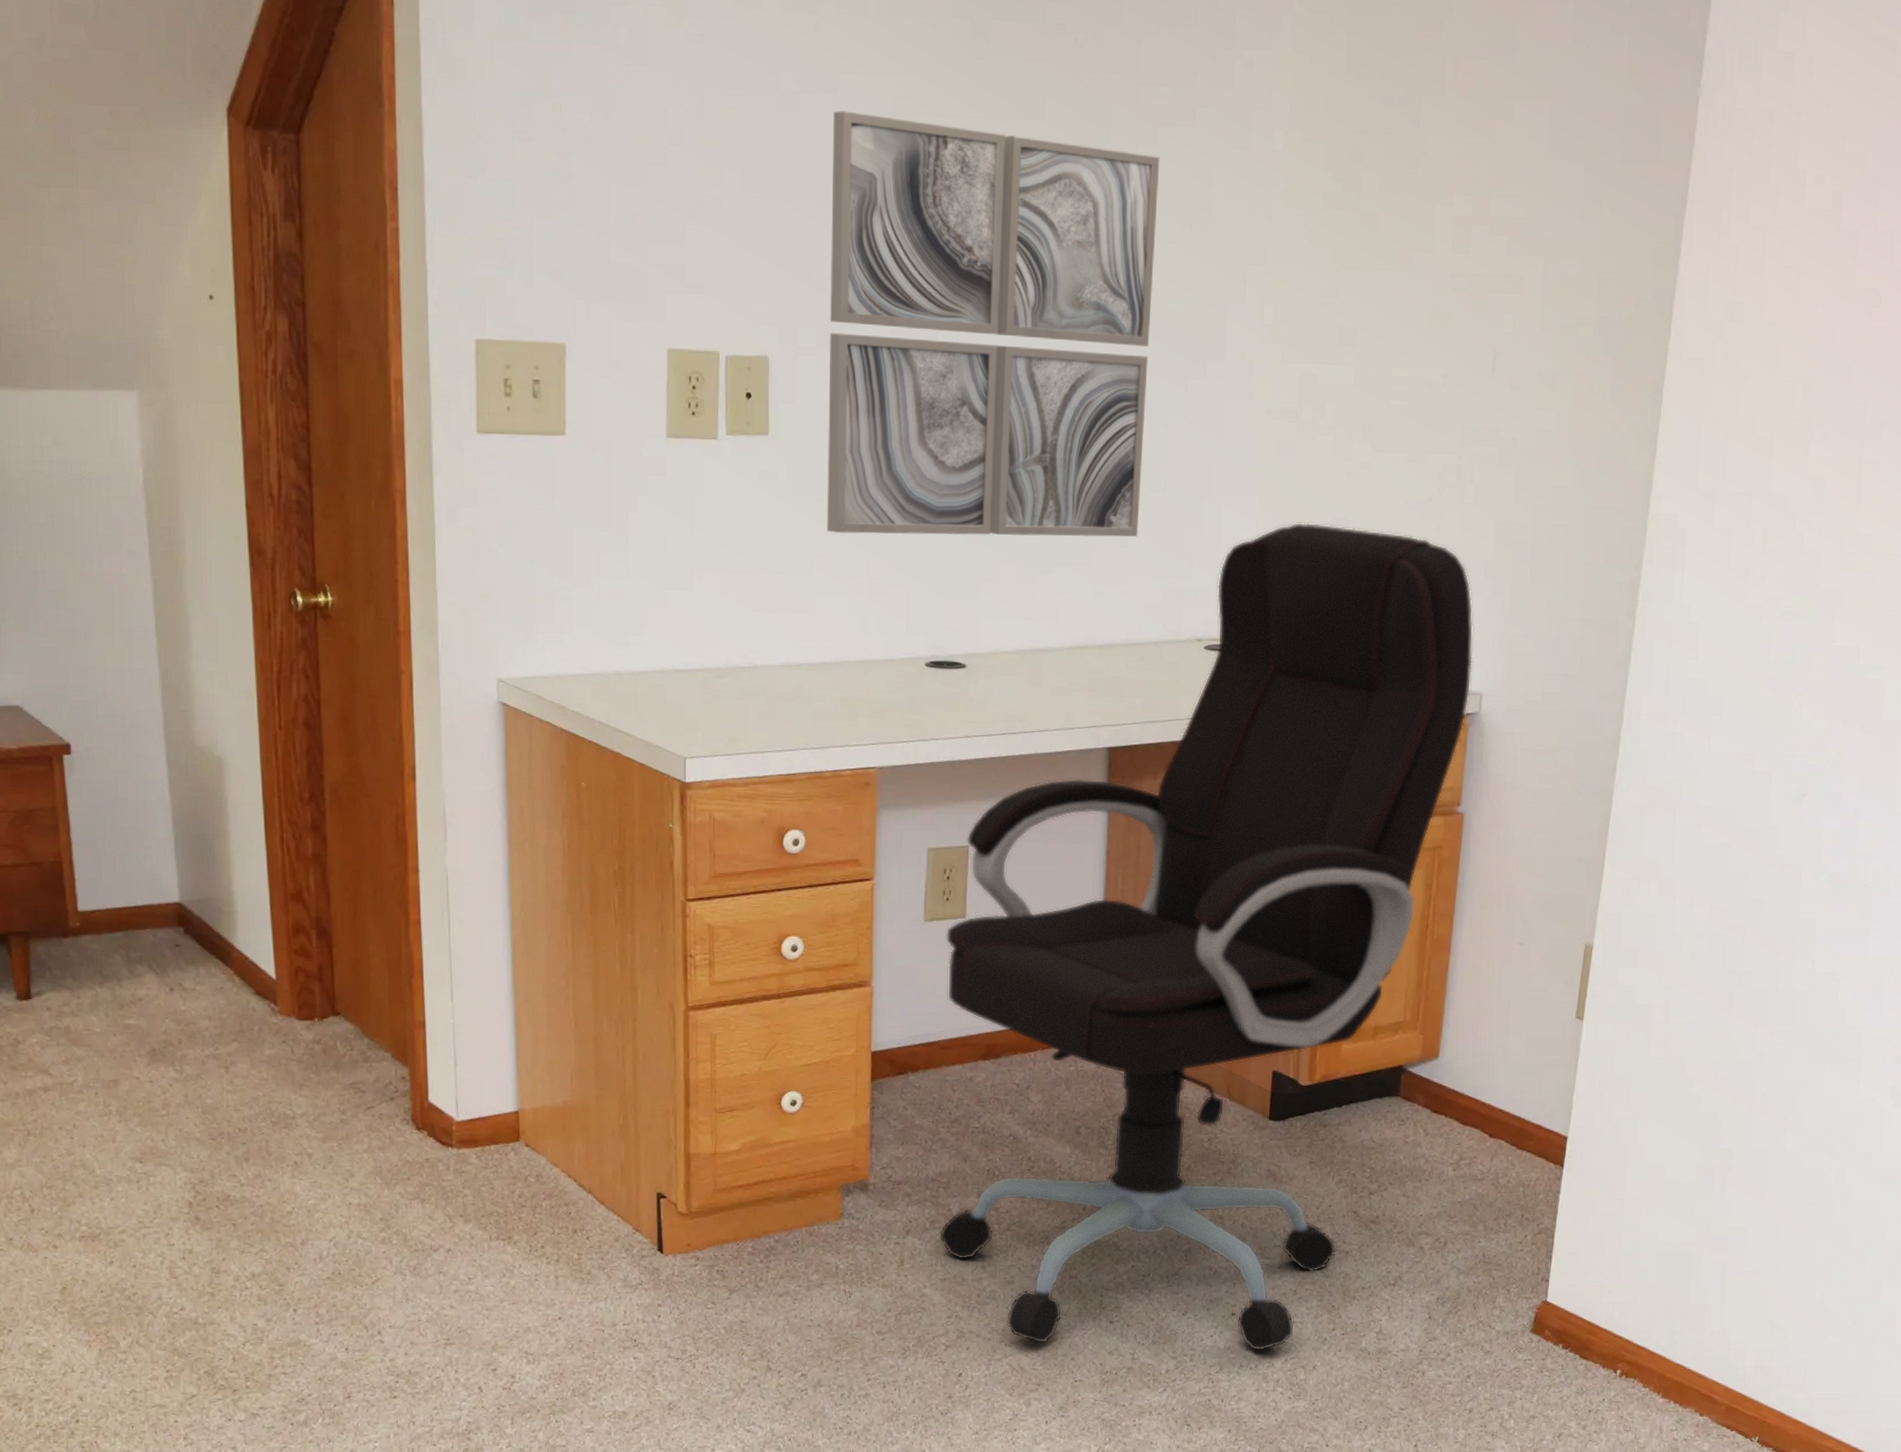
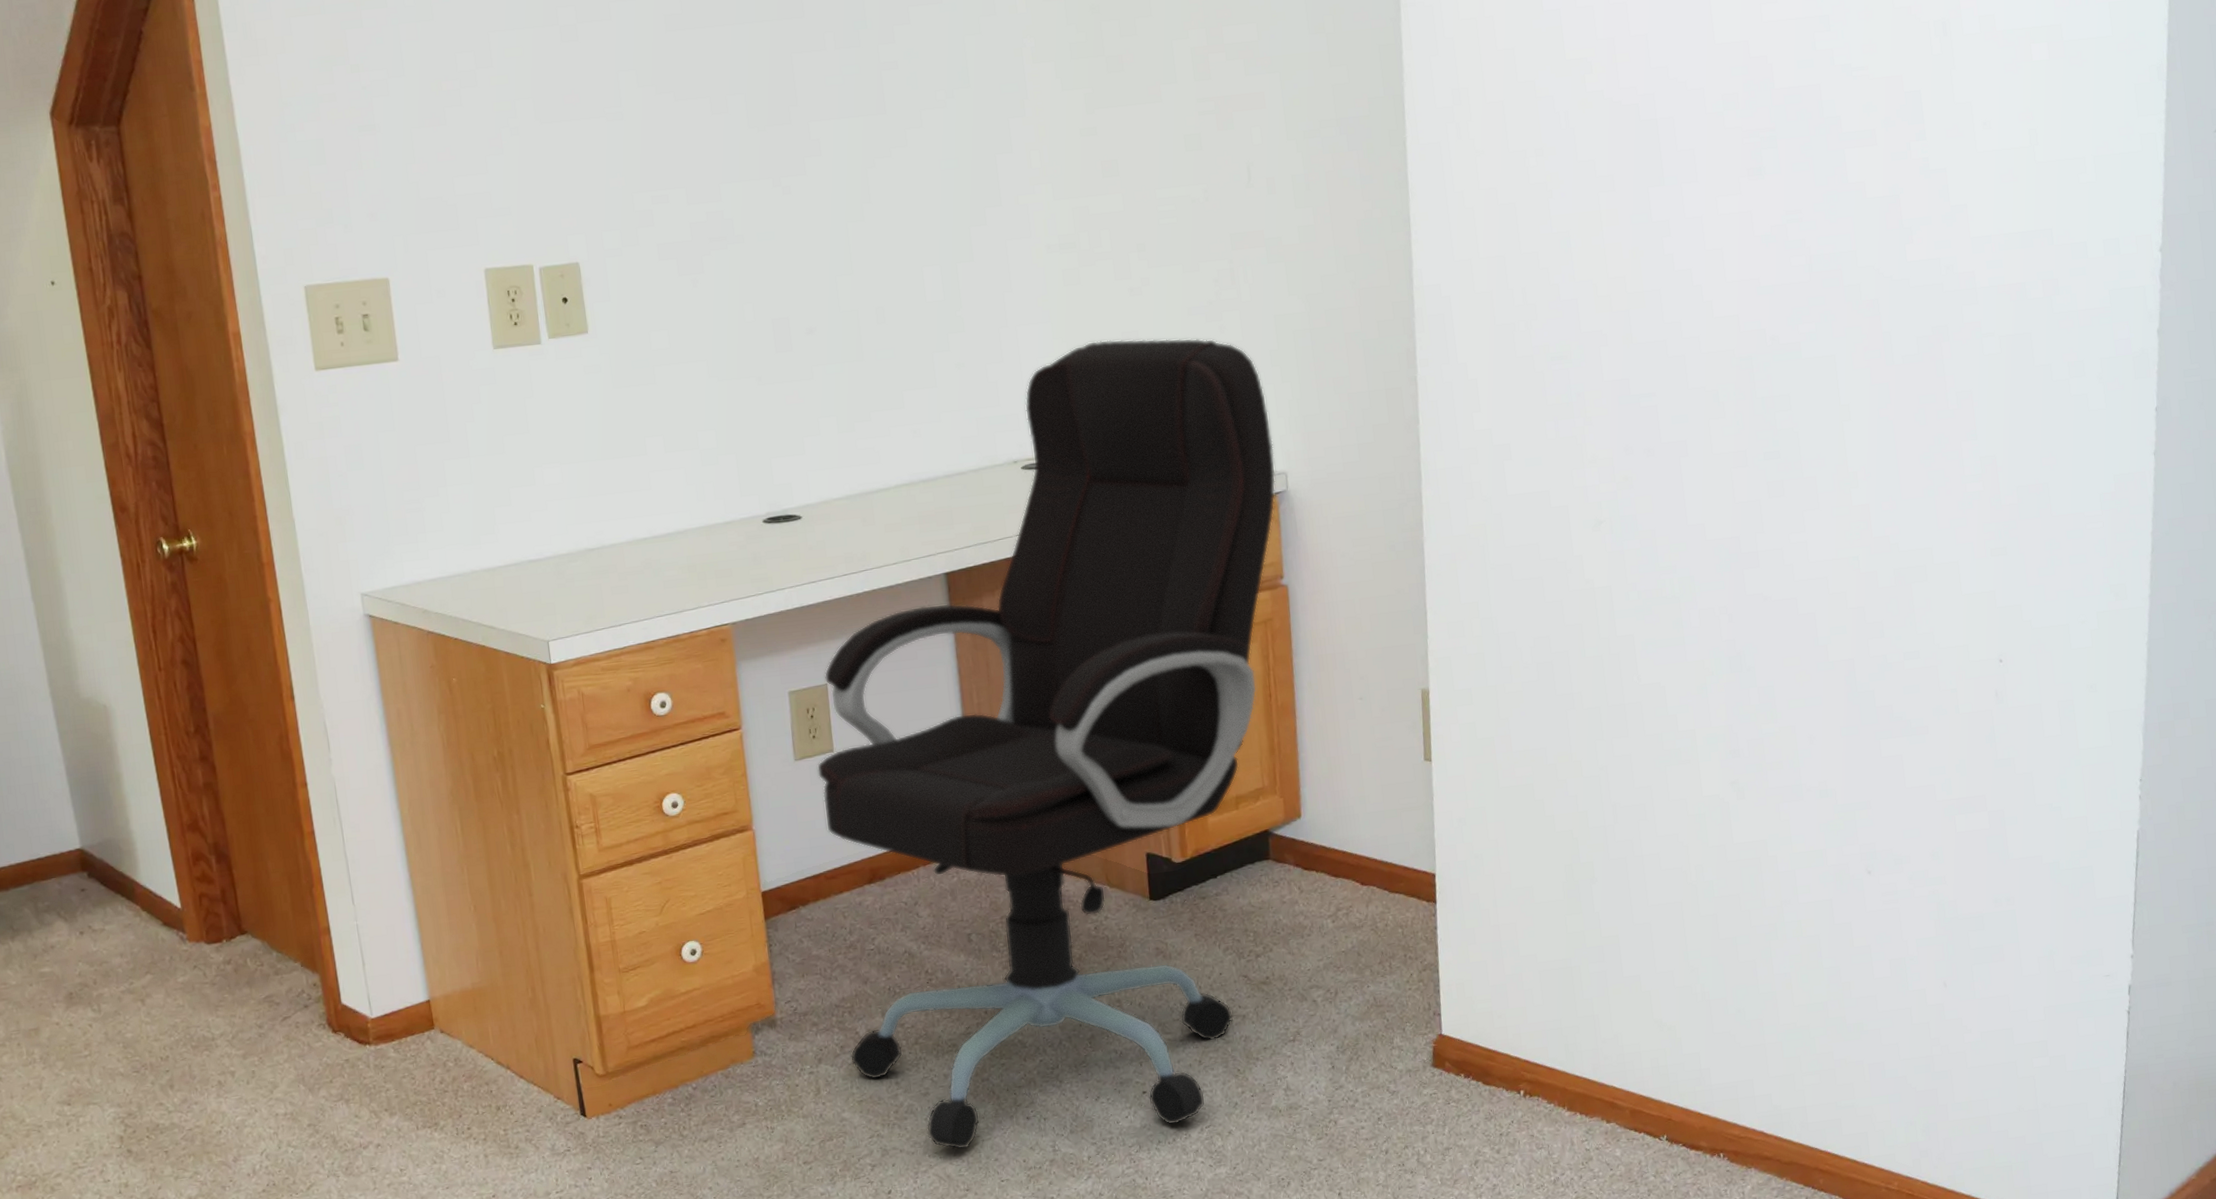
wall art: present [827,111,1160,537] -> none [610,33,944,414]

